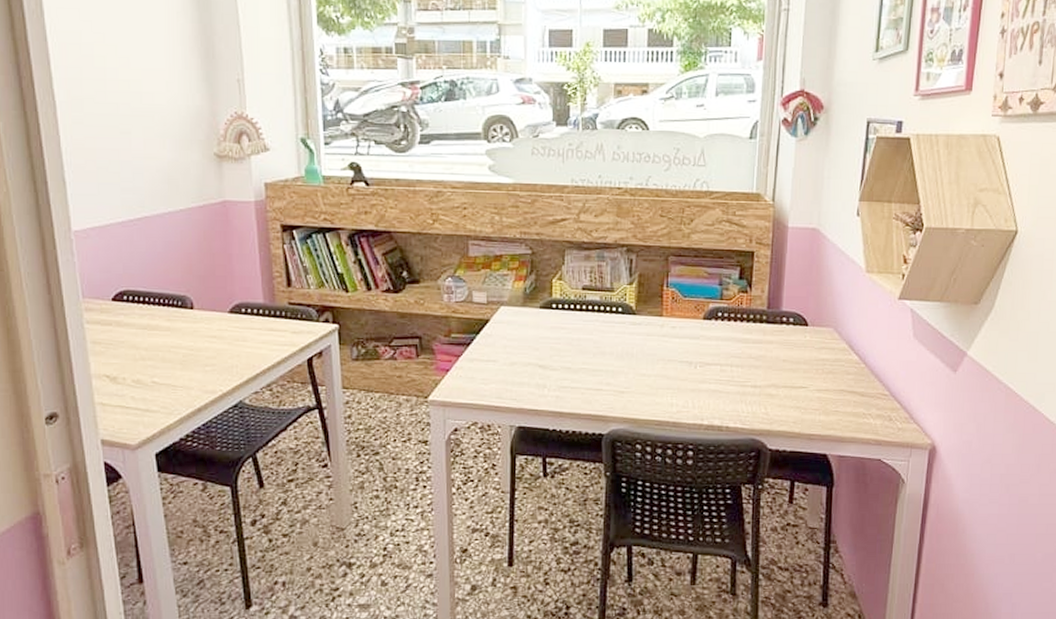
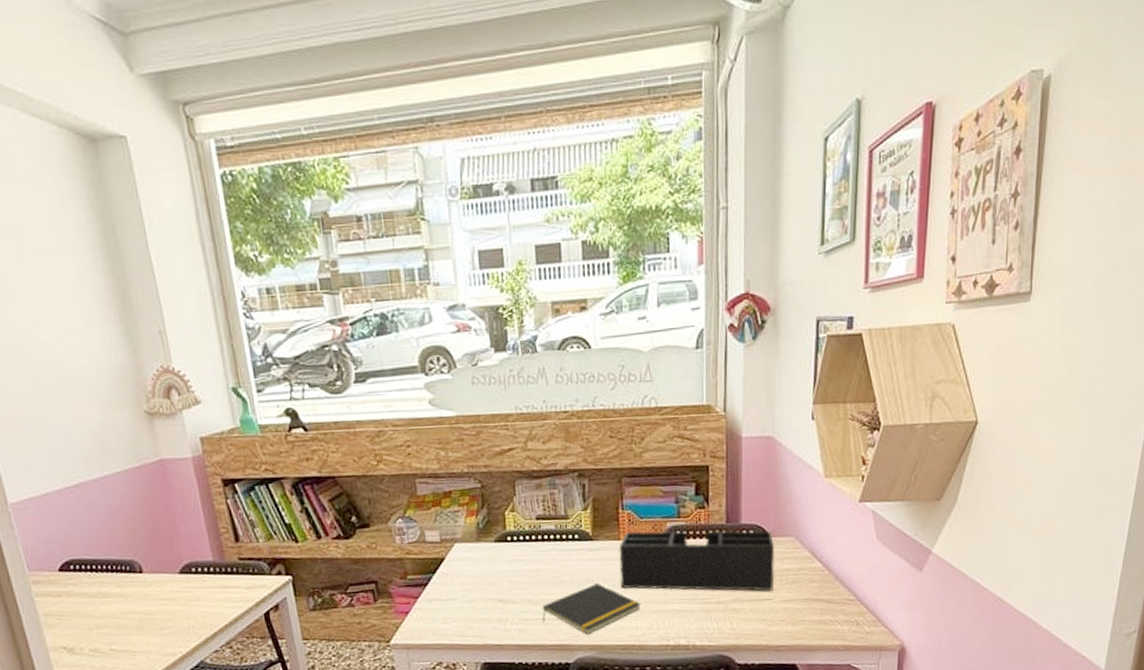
notepad: none [580,356,679,406] -> present [542,582,642,634]
desk organizer: none [659,309,813,379] -> present [619,530,774,591]

